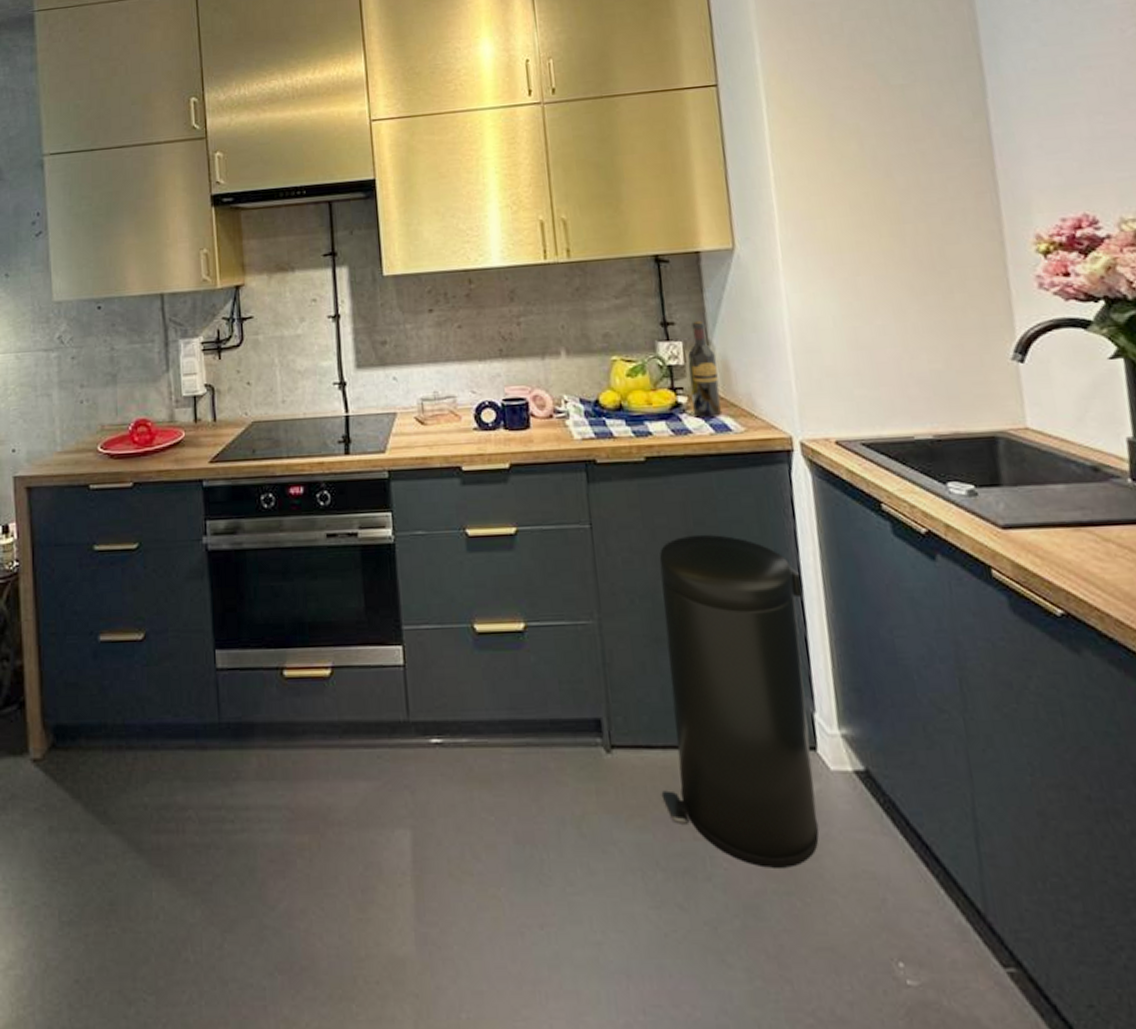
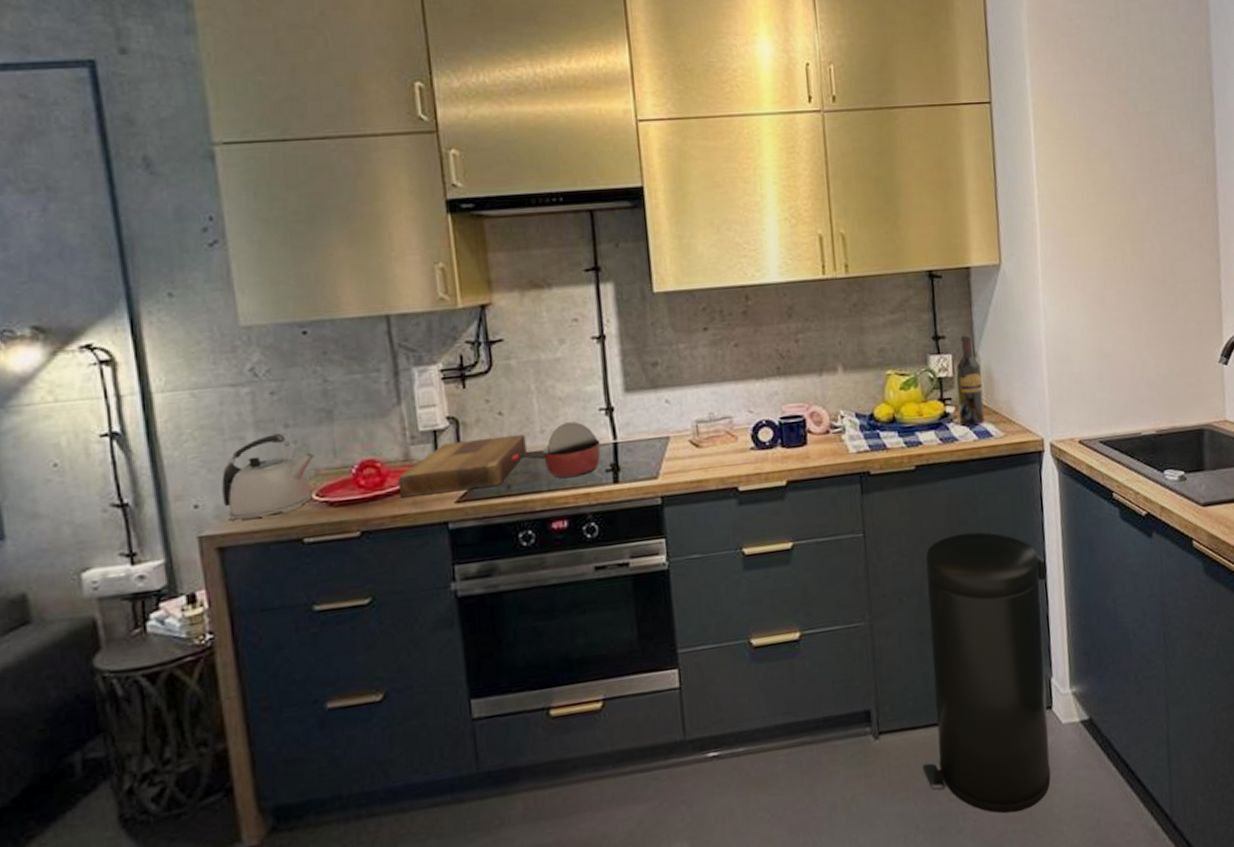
kettle: none [33,393,101,465] -> present [221,434,315,521]
cutting board: none [164,403,270,456] -> present [398,434,527,499]
saucepan: none [257,394,334,447] -> present [512,421,601,479]

